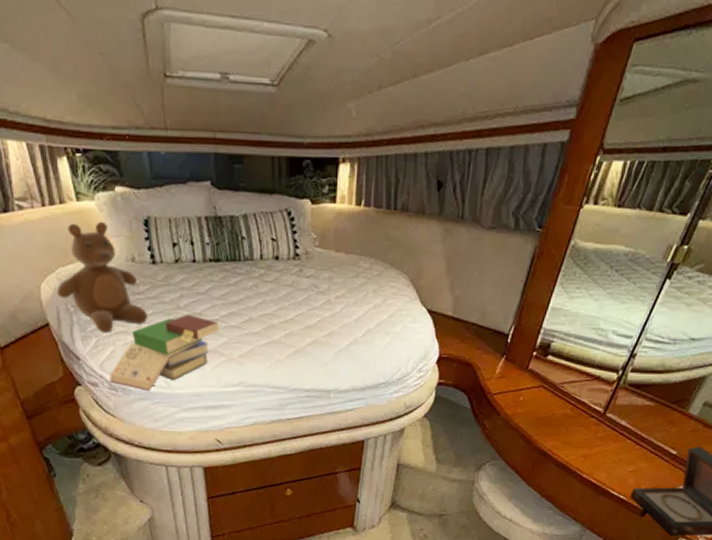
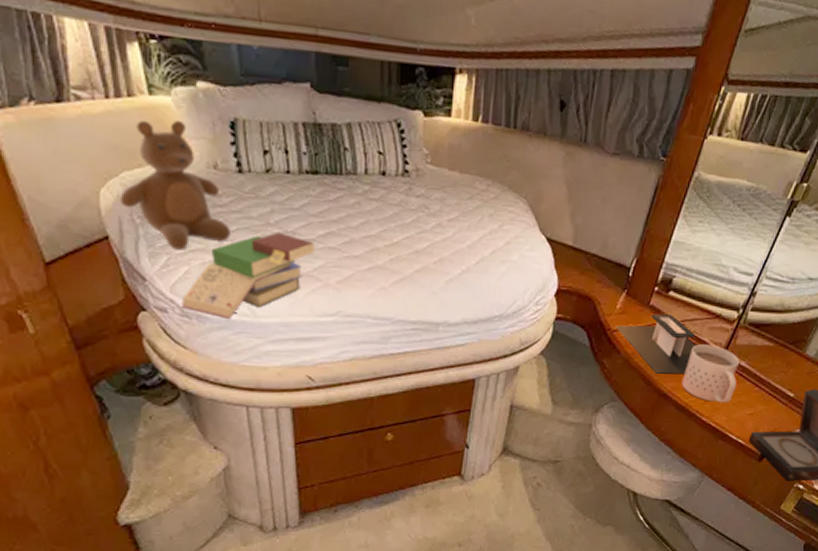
tissue dispenser: none [494,377,575,434] -> present [615,313,696,374]
mug: none [561,405,620,461] -> present [681,344,740,404]

